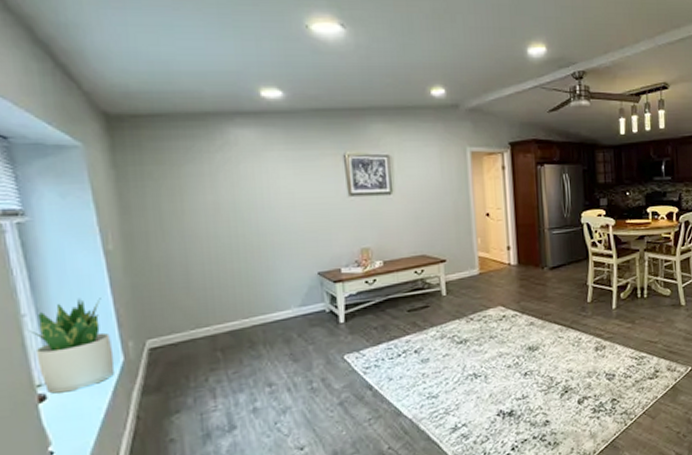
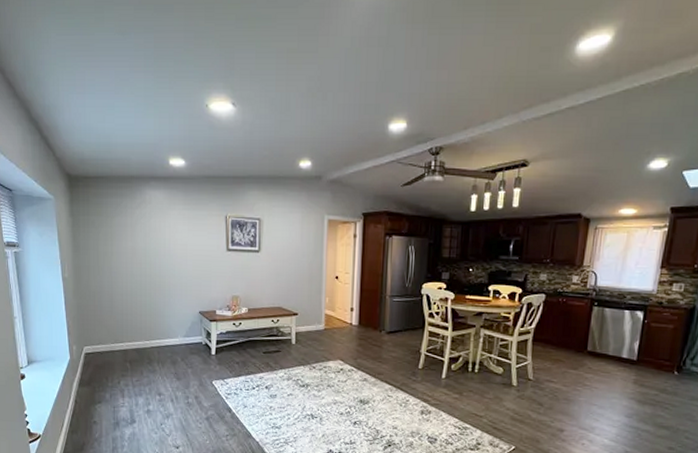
planter: present [29,298,115,394] -> none [18,310,64,376]

